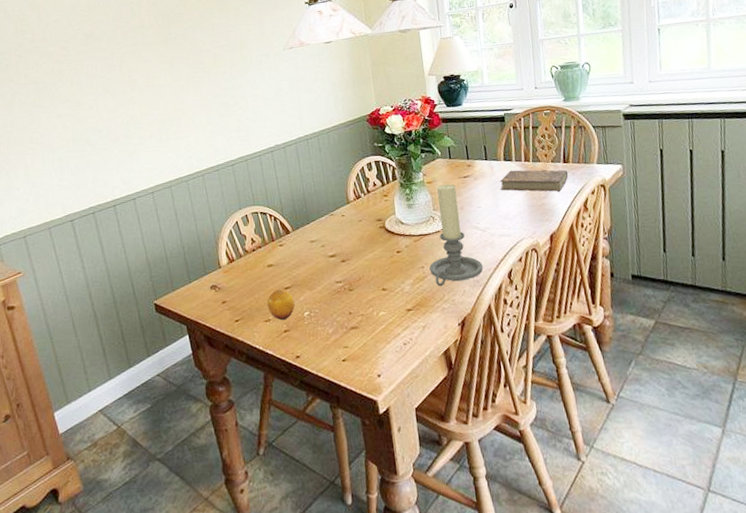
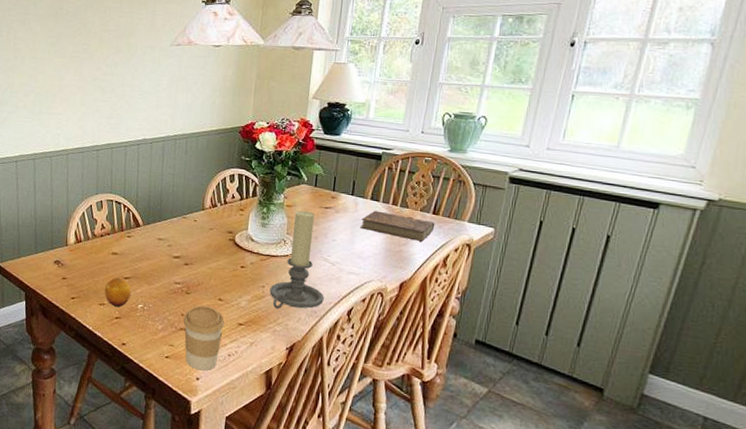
coffee cup: none [352,298,395,367] -> present [183,305,225,371]

